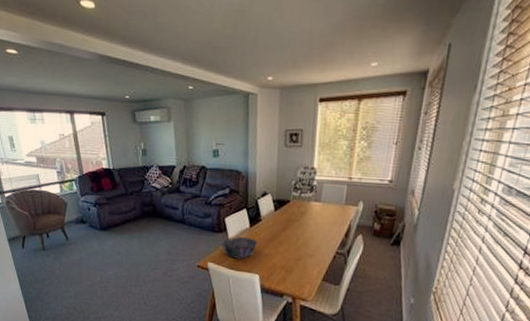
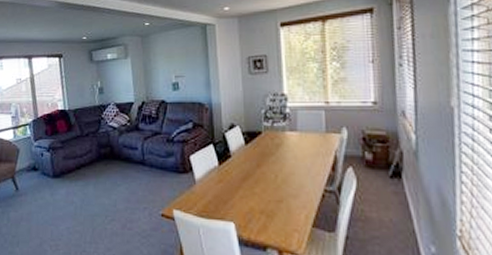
decorative bowl: present [222,236,258,259] -> none [188,176,230,204]

